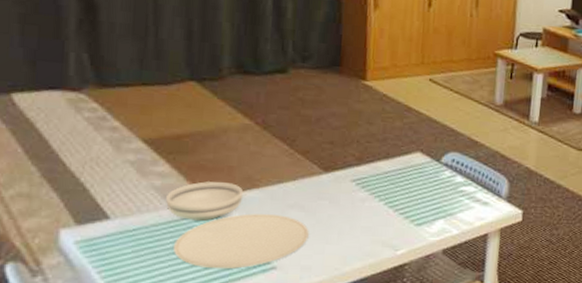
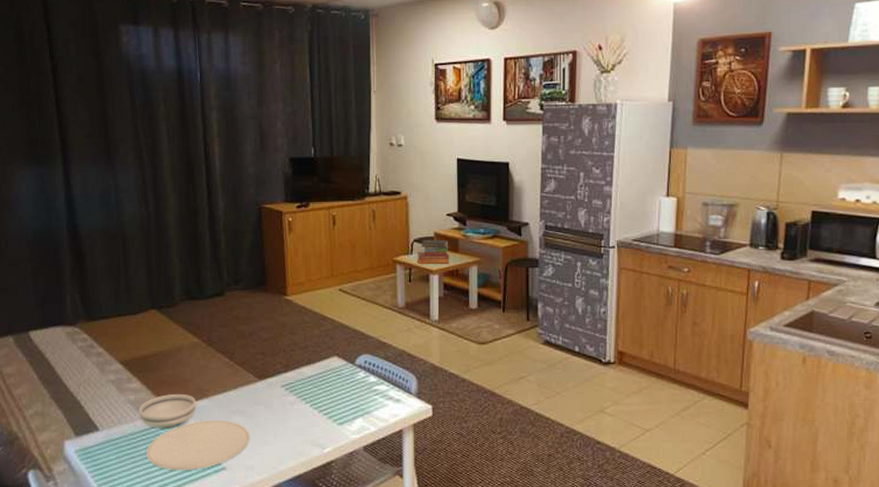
books: none [521,34,558,64] -> present [416,239,449,264]

